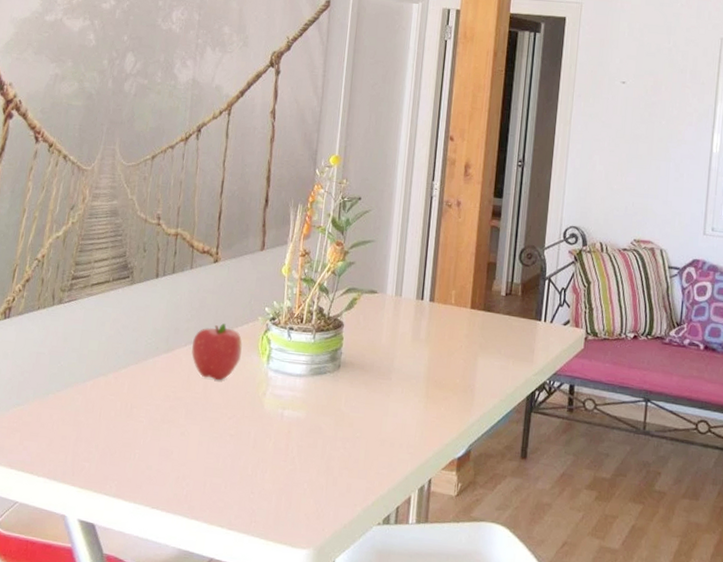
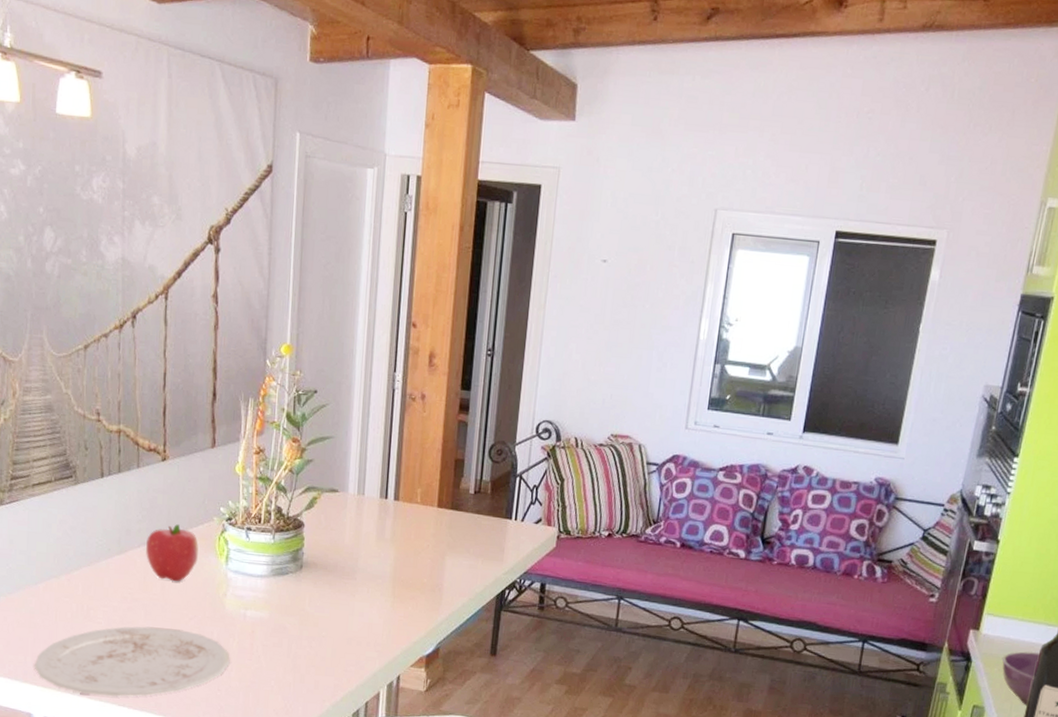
plate: none [73,425,265,500] -> present [34,626,230,698]

